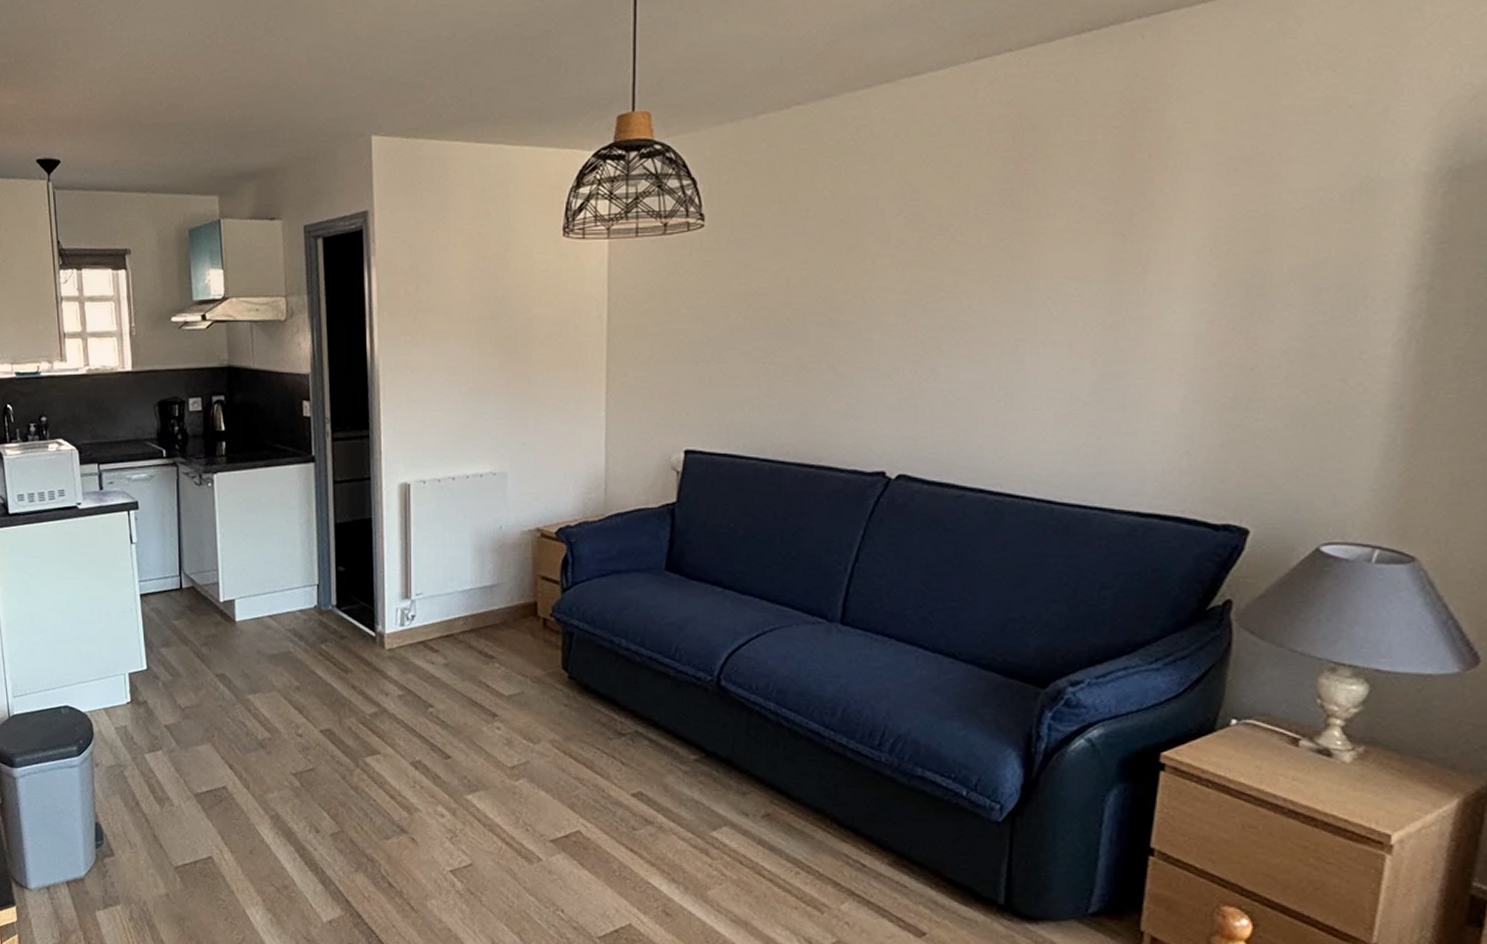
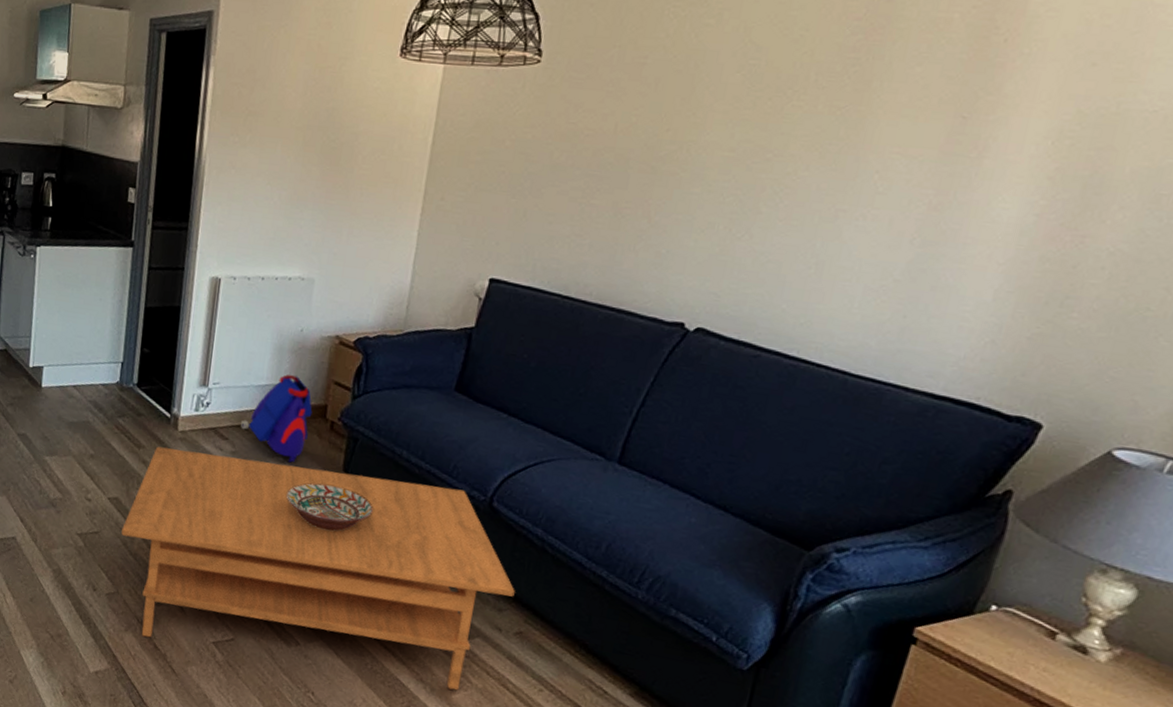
coffee table: none [339,668,756,886] -> present [121,446,515,691]
backpack: none [450,575,523,668] -> present [241,374,313,463]
decorative bowl: none [508,685,598,734] -> present [287,483,373,531]

